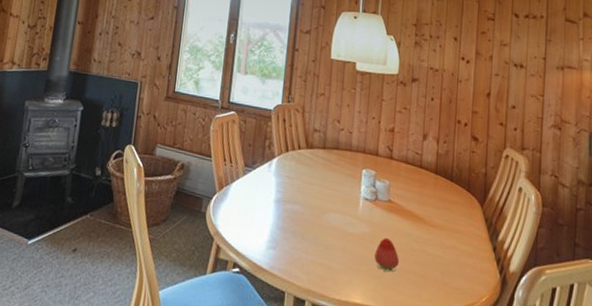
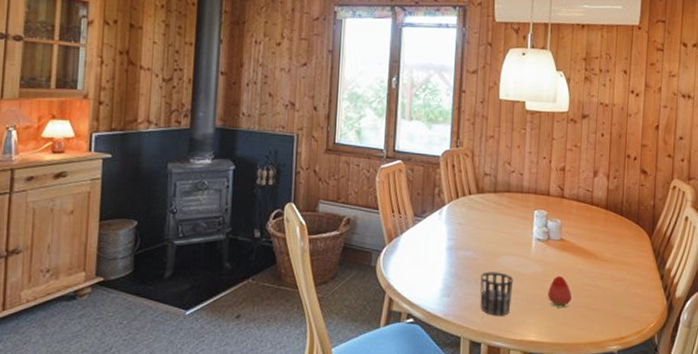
cup: none [306,227,340,274] -> present [480,272,514,316]

